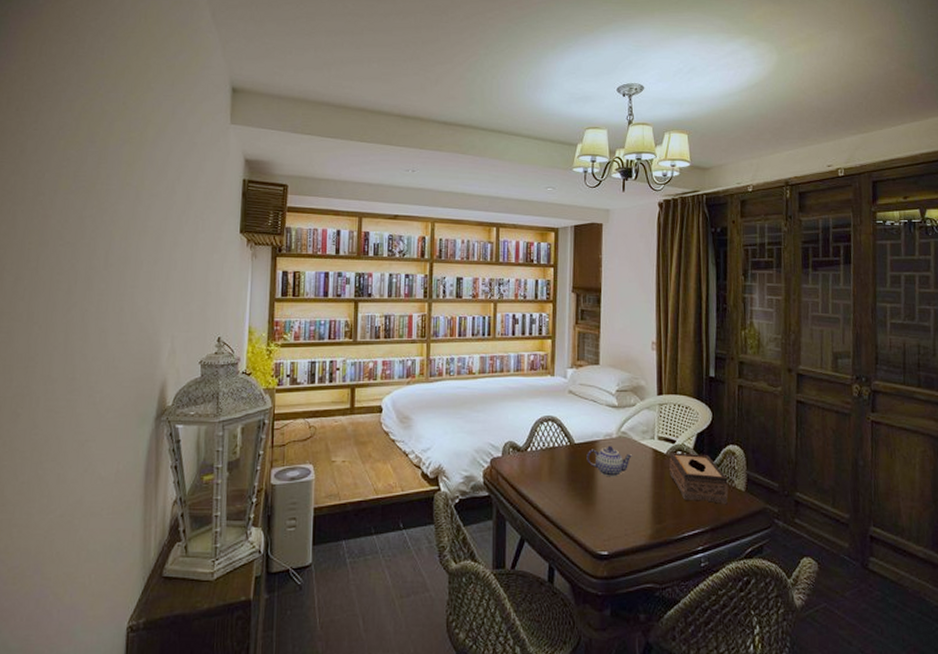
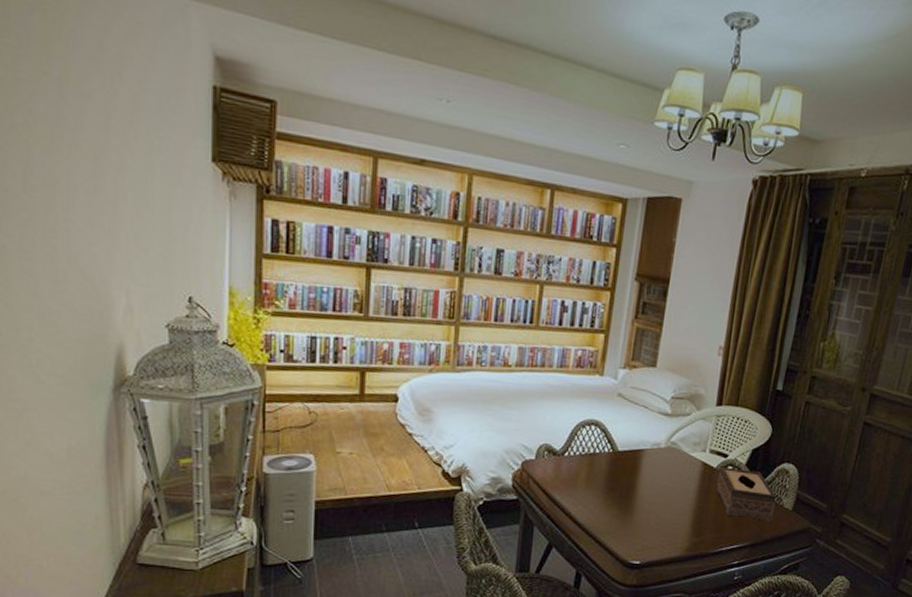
teapot: present [587,446,633,477] -> none [629,456,680,489]

